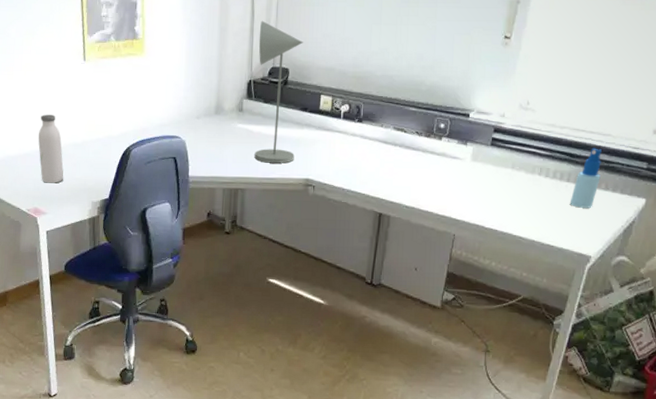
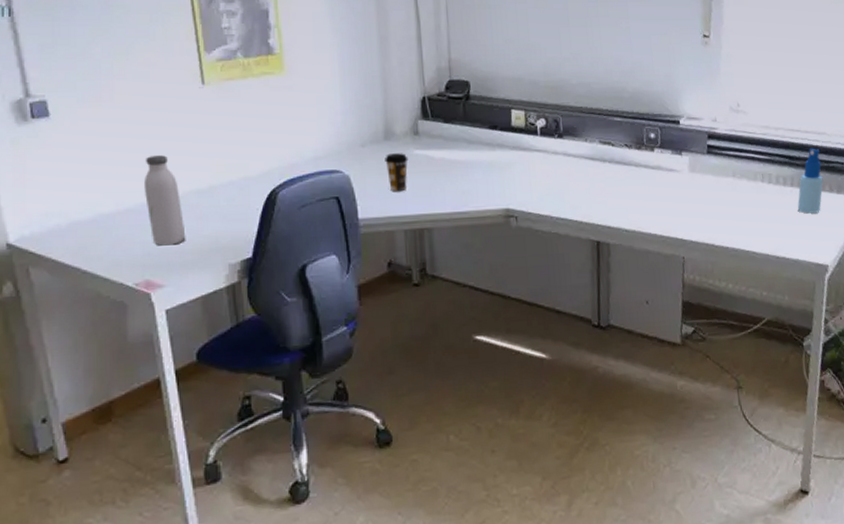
coffee cup: none [214,125,232,157] -> present [385,153,409,192]
desk lamp: present [254,20,303,164] -> none [428,27,489,194]

